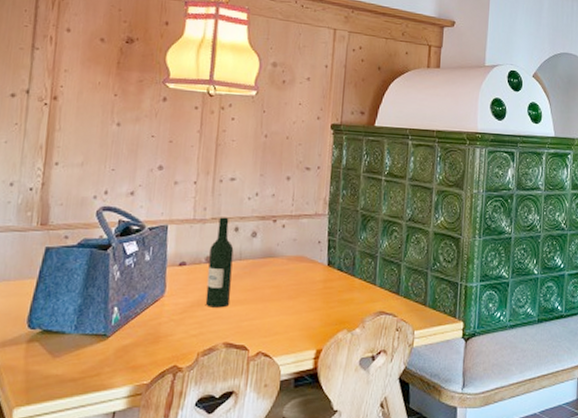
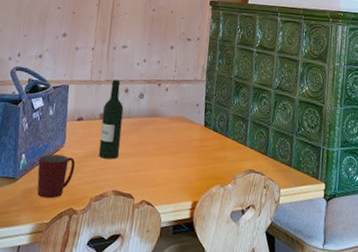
mug: none [133,305,179,356] -> present [37,154,76,199]

